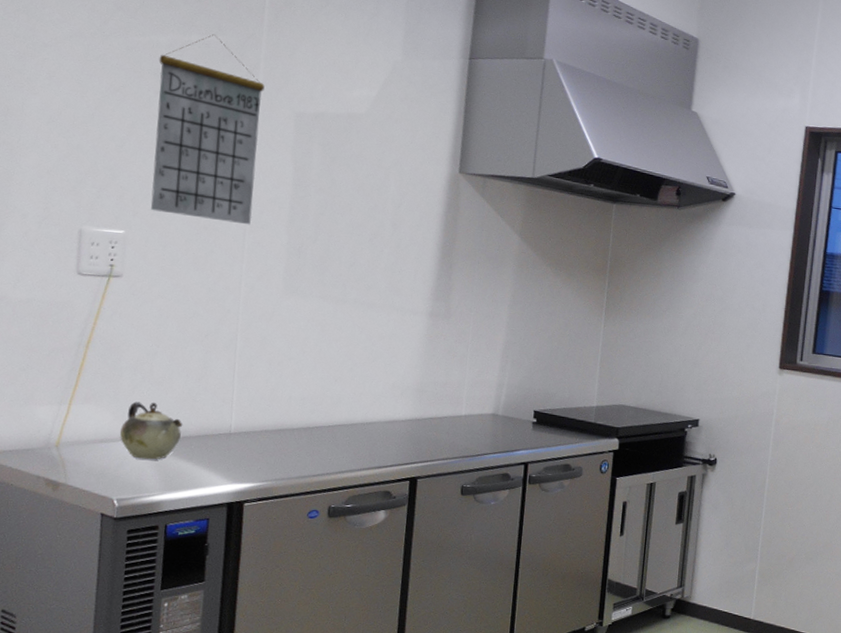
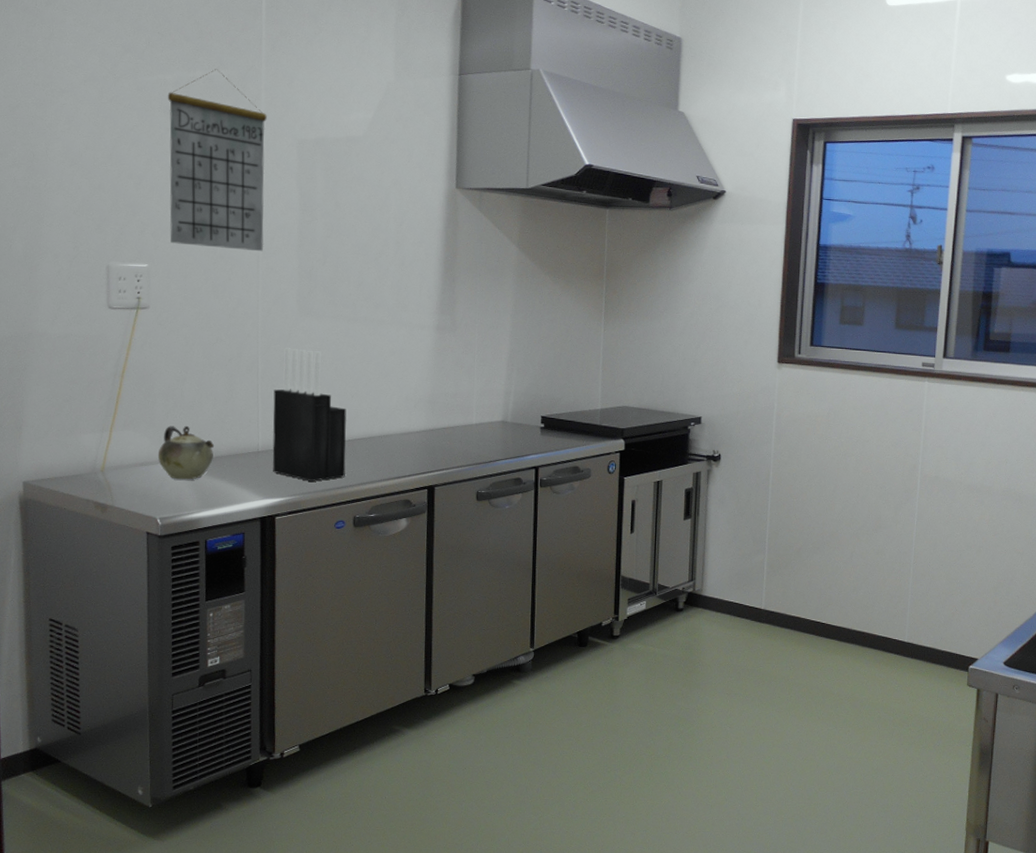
knife block: none [244,326,329,468] -> present [272,348,347,481]

